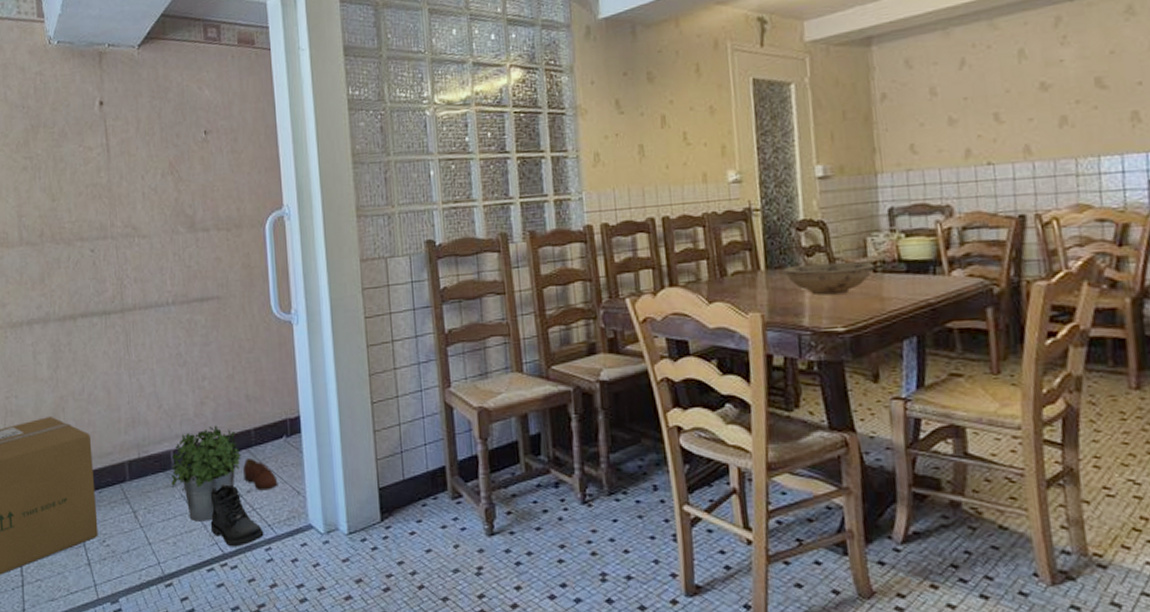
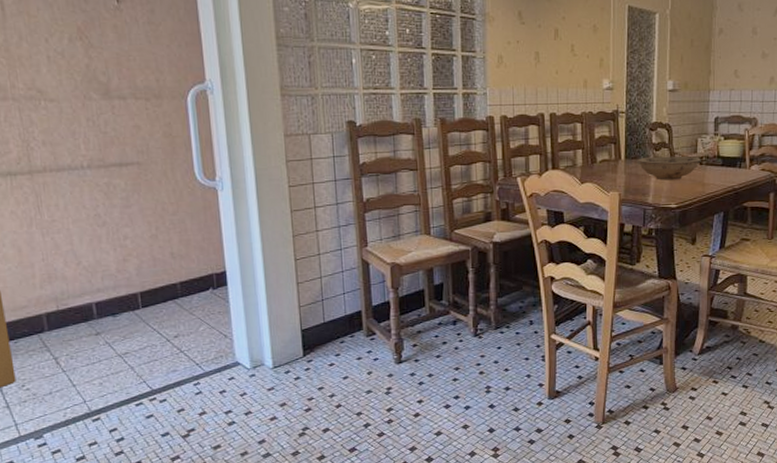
potted plant: present [171,425,241,522] -> none [93,280,168,365]
boot: present [210,484,264,547] -> none [136,331,192,384]
shoe: present [243,457,278,491] -> none [170,307,206,336]

